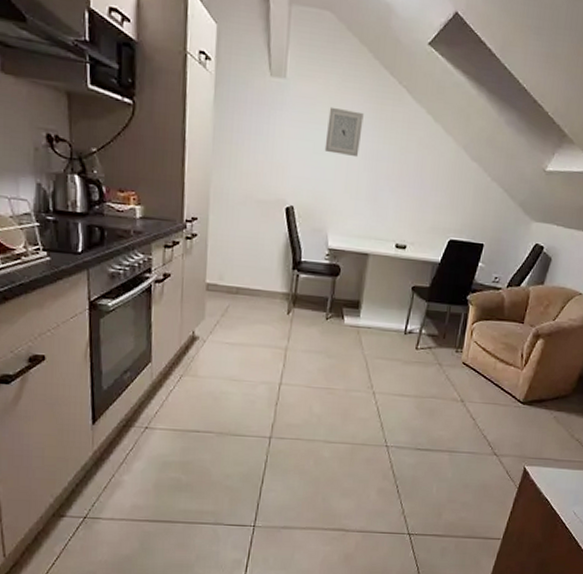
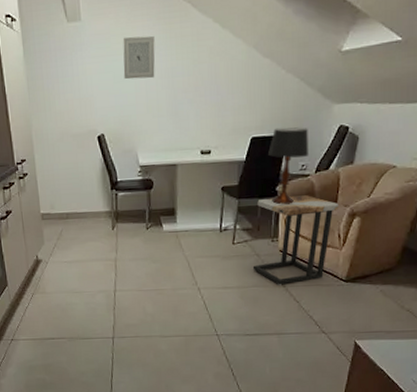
side table: none [433,305,525,400] -> present [252,194,339,285]
table lamp: none [461,234,505,316] -> present [268,127,310,205]

